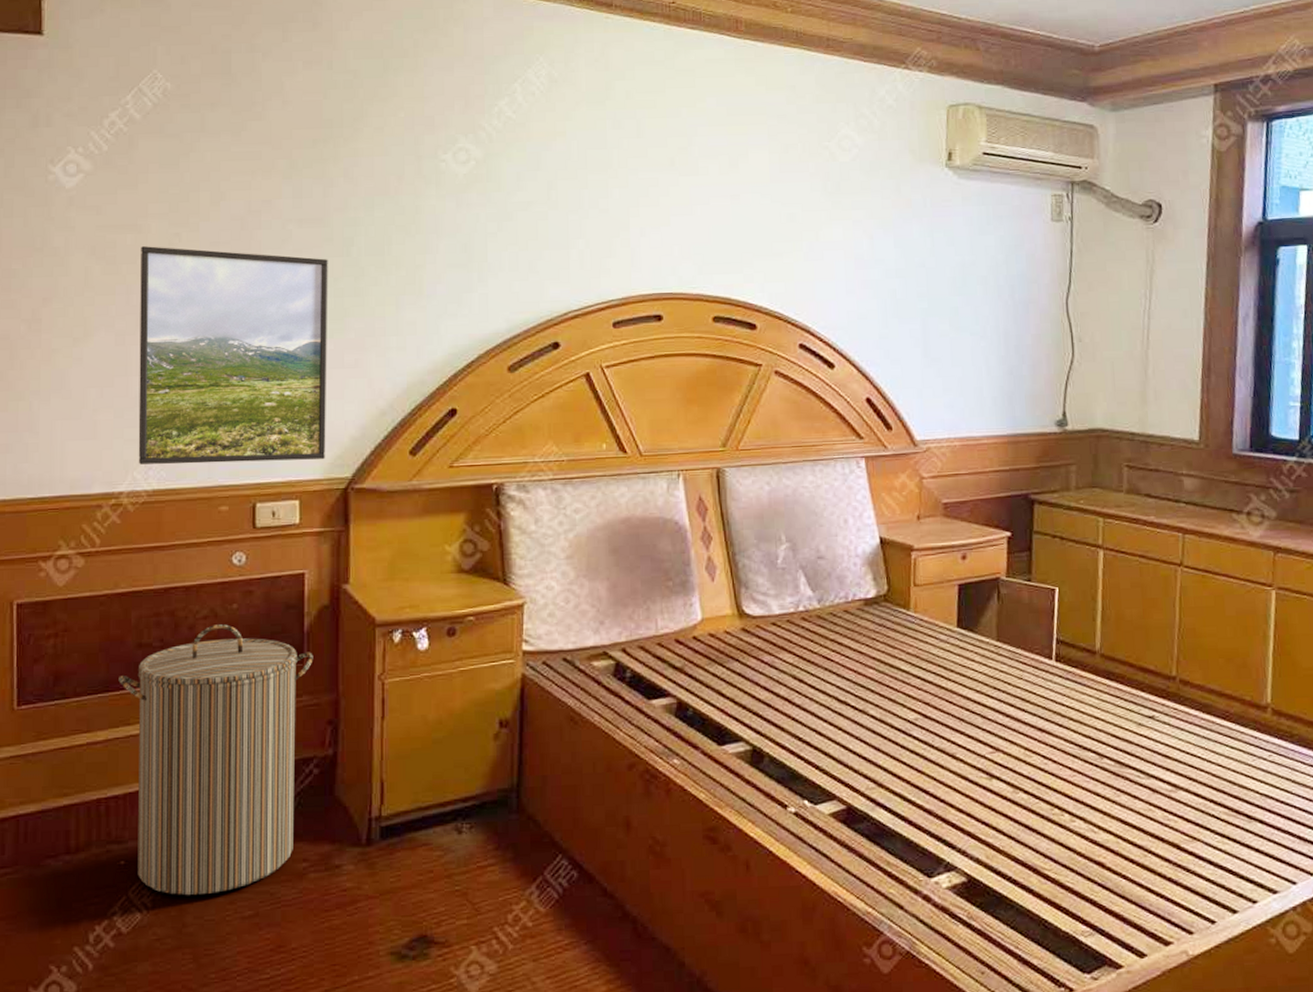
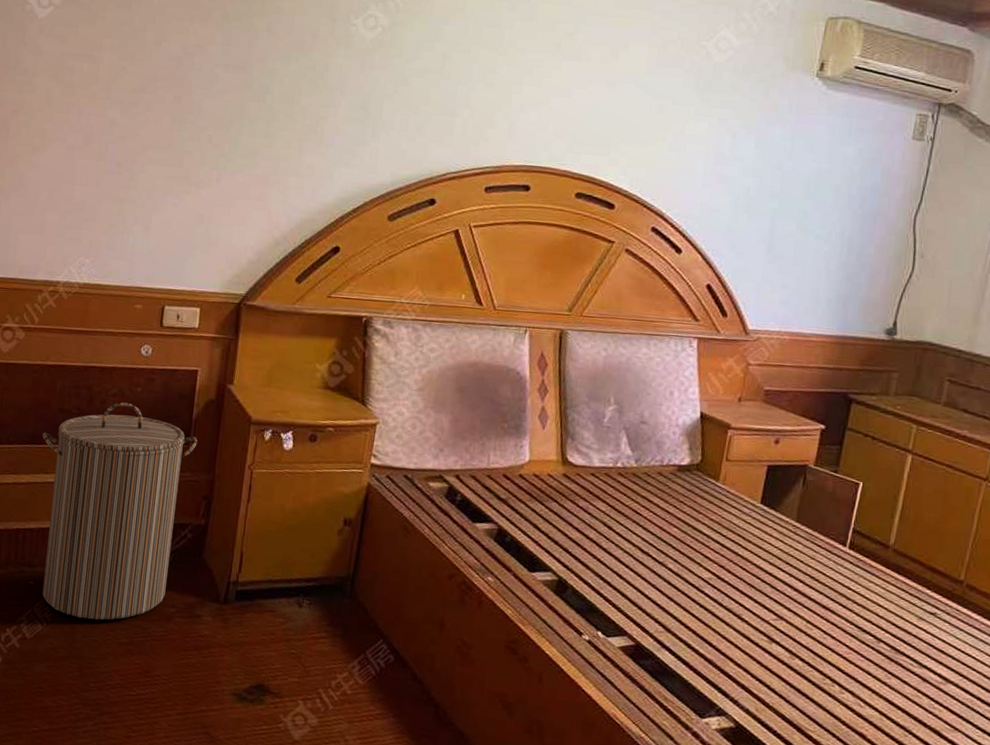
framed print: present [138,246,328,465] -> none [74,75,246,276]

